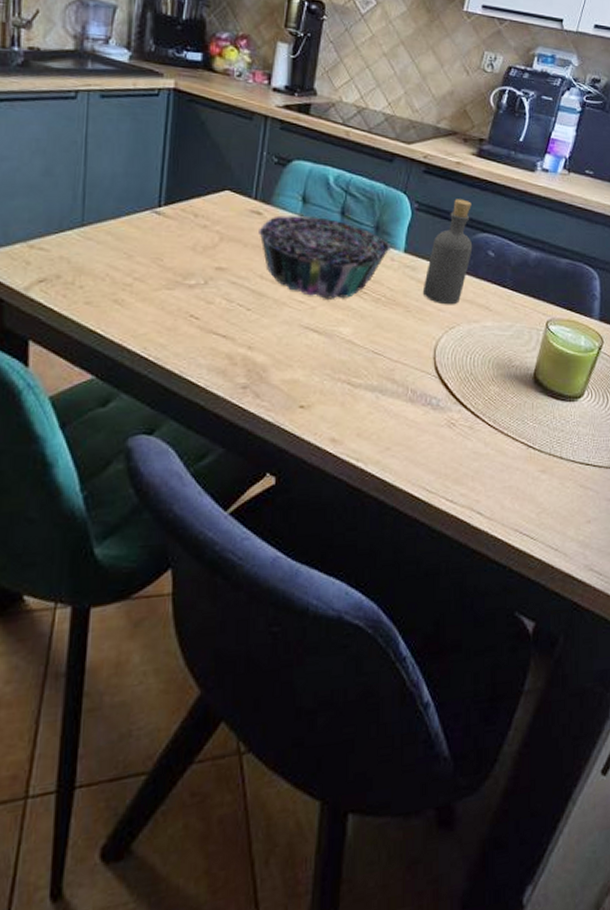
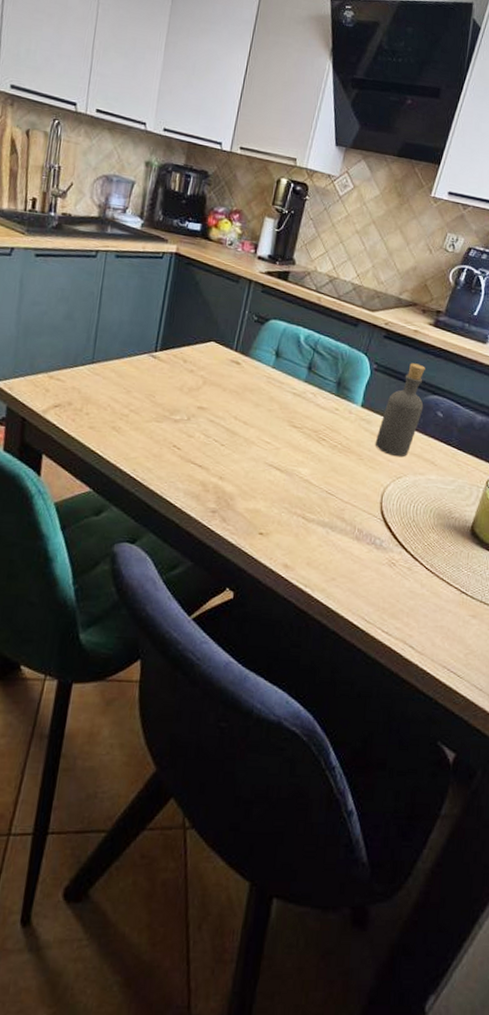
decorative bowl: present [259,215,392,299] -> none [236,366,350,443]

